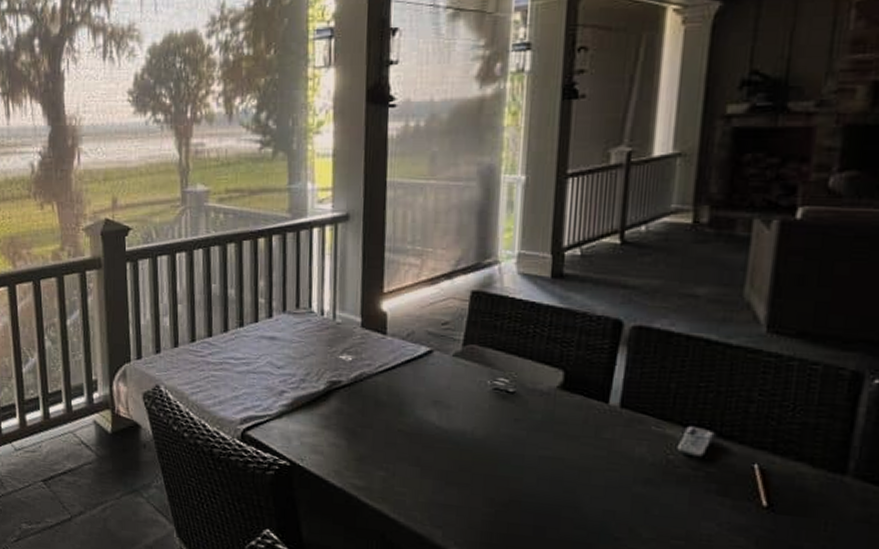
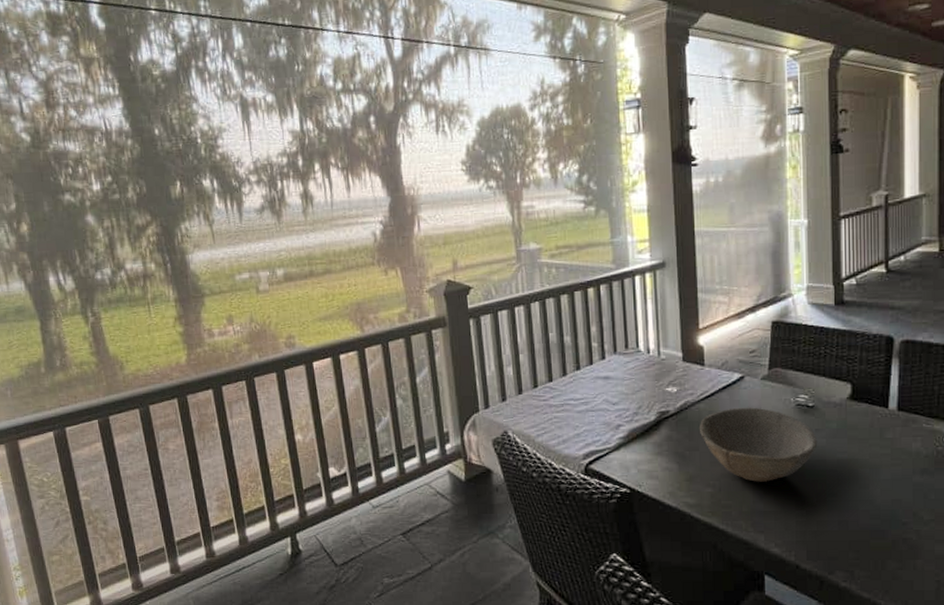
bowl: none [374,385,517,472] -> present [699,407,818,482]

